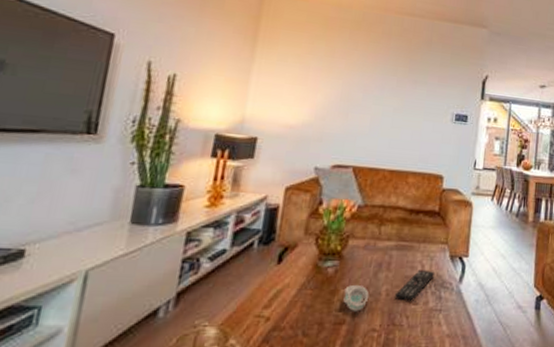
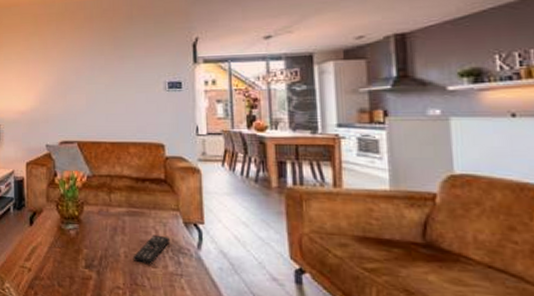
napkin ring: present [343,284,370,311] -> none [87,245,110,270]

